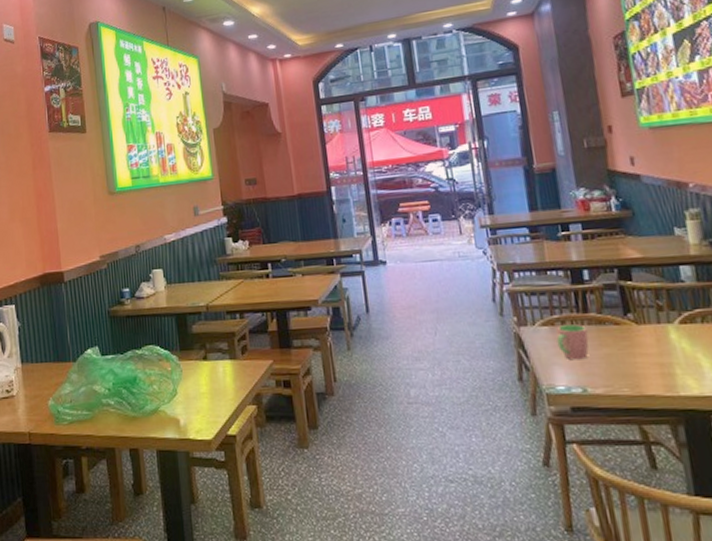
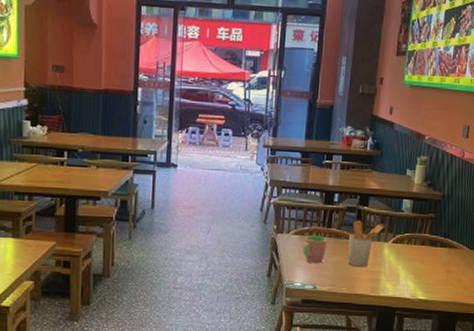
utensil holder: none [615,299,661,360] -> present [347,220,383,268]

